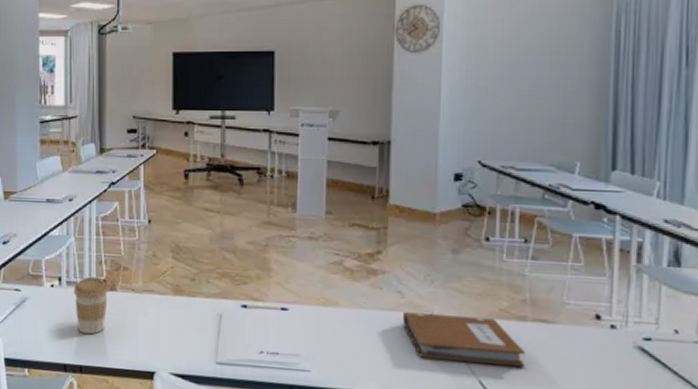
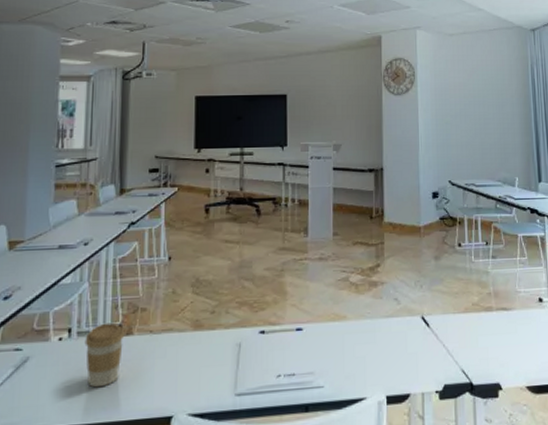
notebook: present [403,312,526,368] -> none [400,312,494,356]

